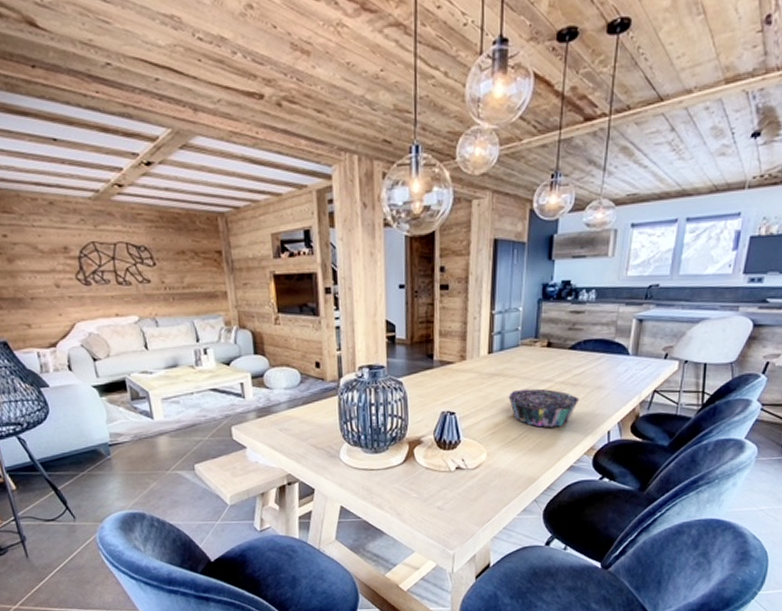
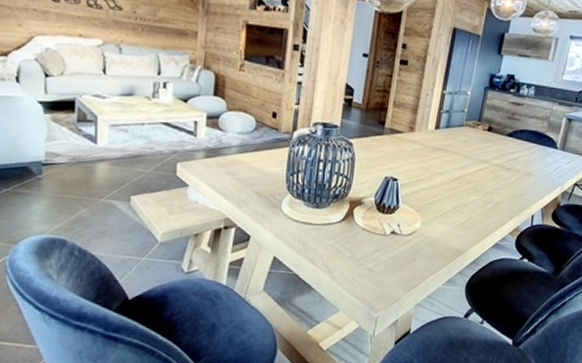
decorative bowl: present [508,388,580,428] -> none [447,165,511,206]

